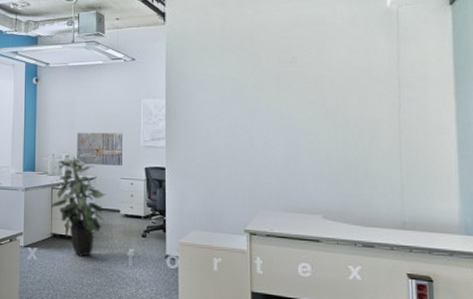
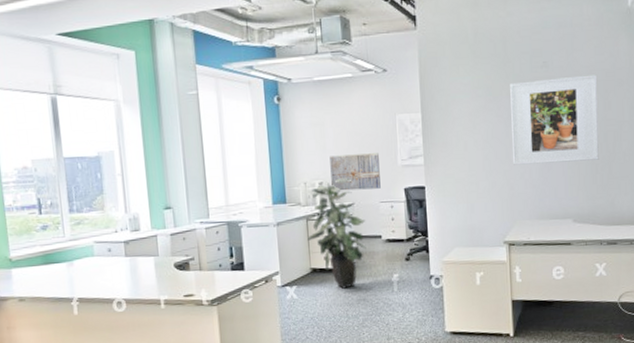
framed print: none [256,72,353,157] -> present [510,74,599,165]

